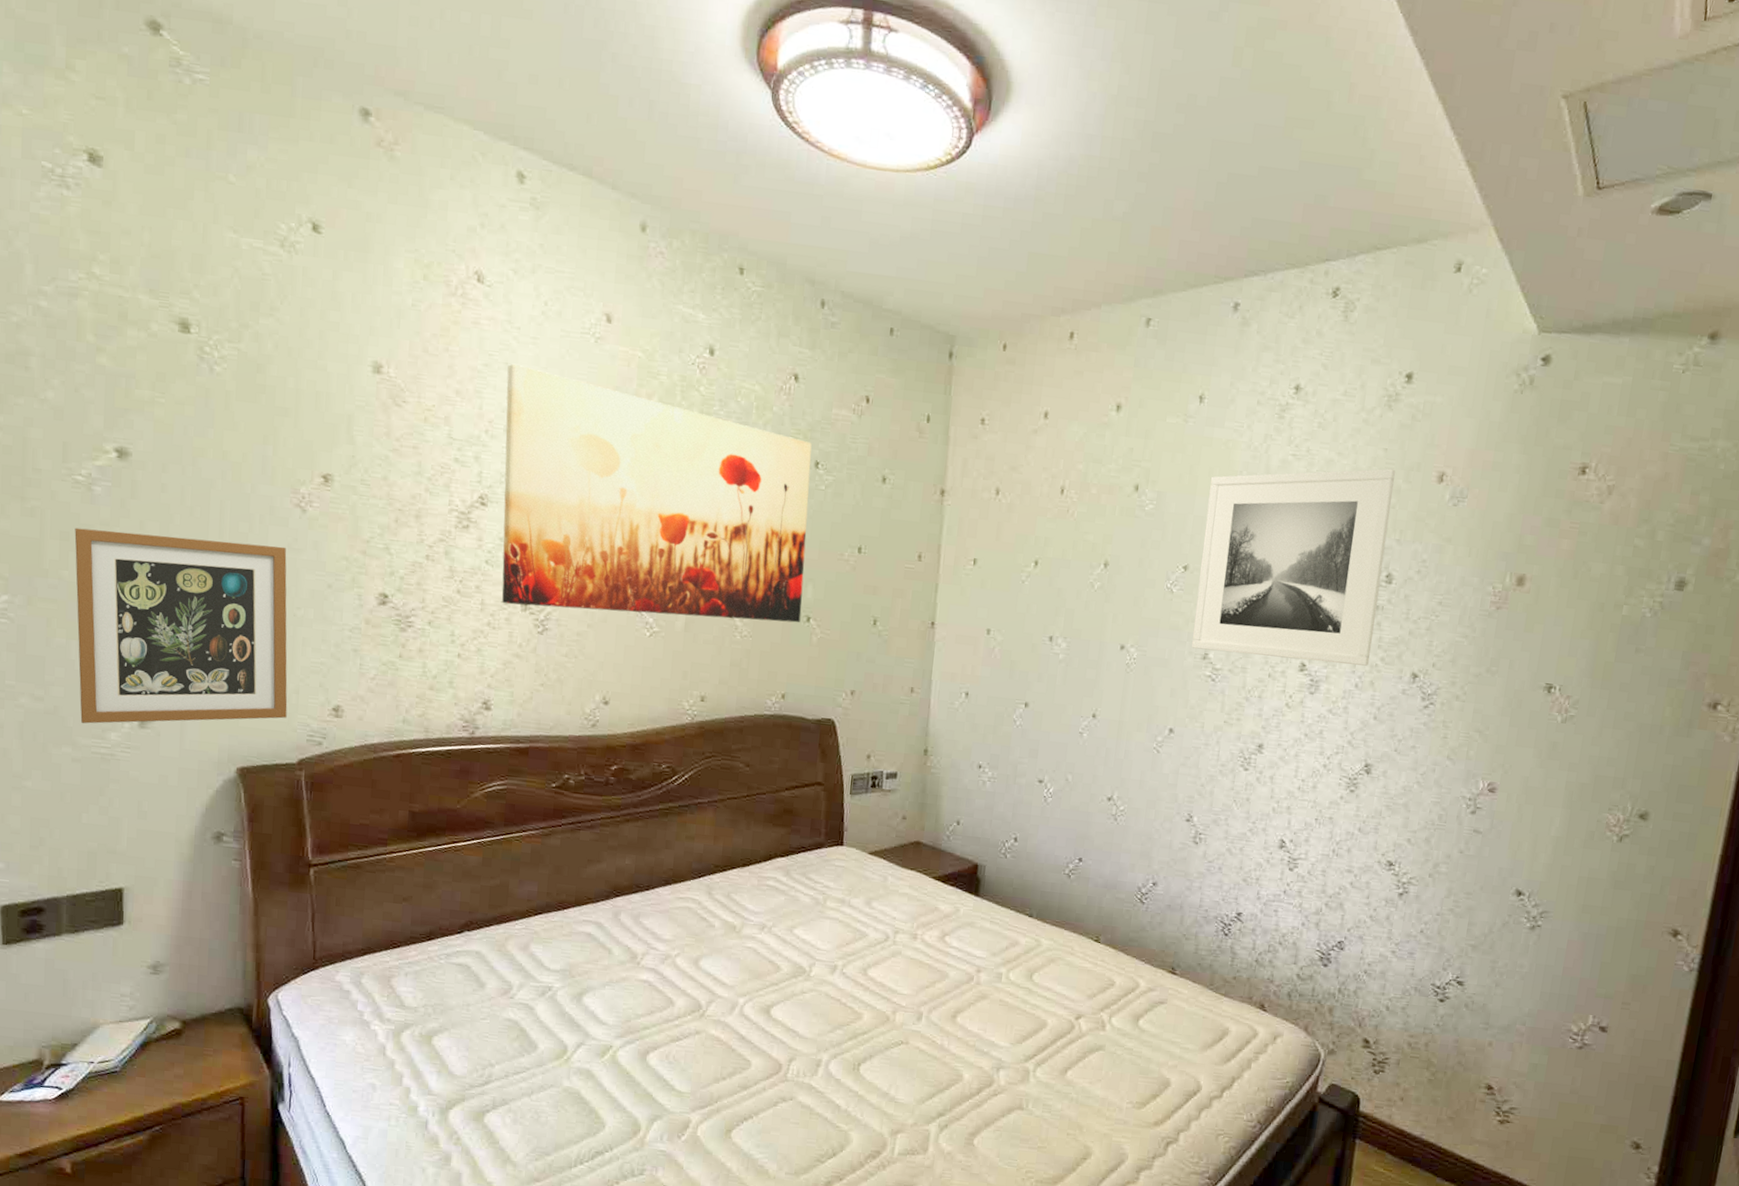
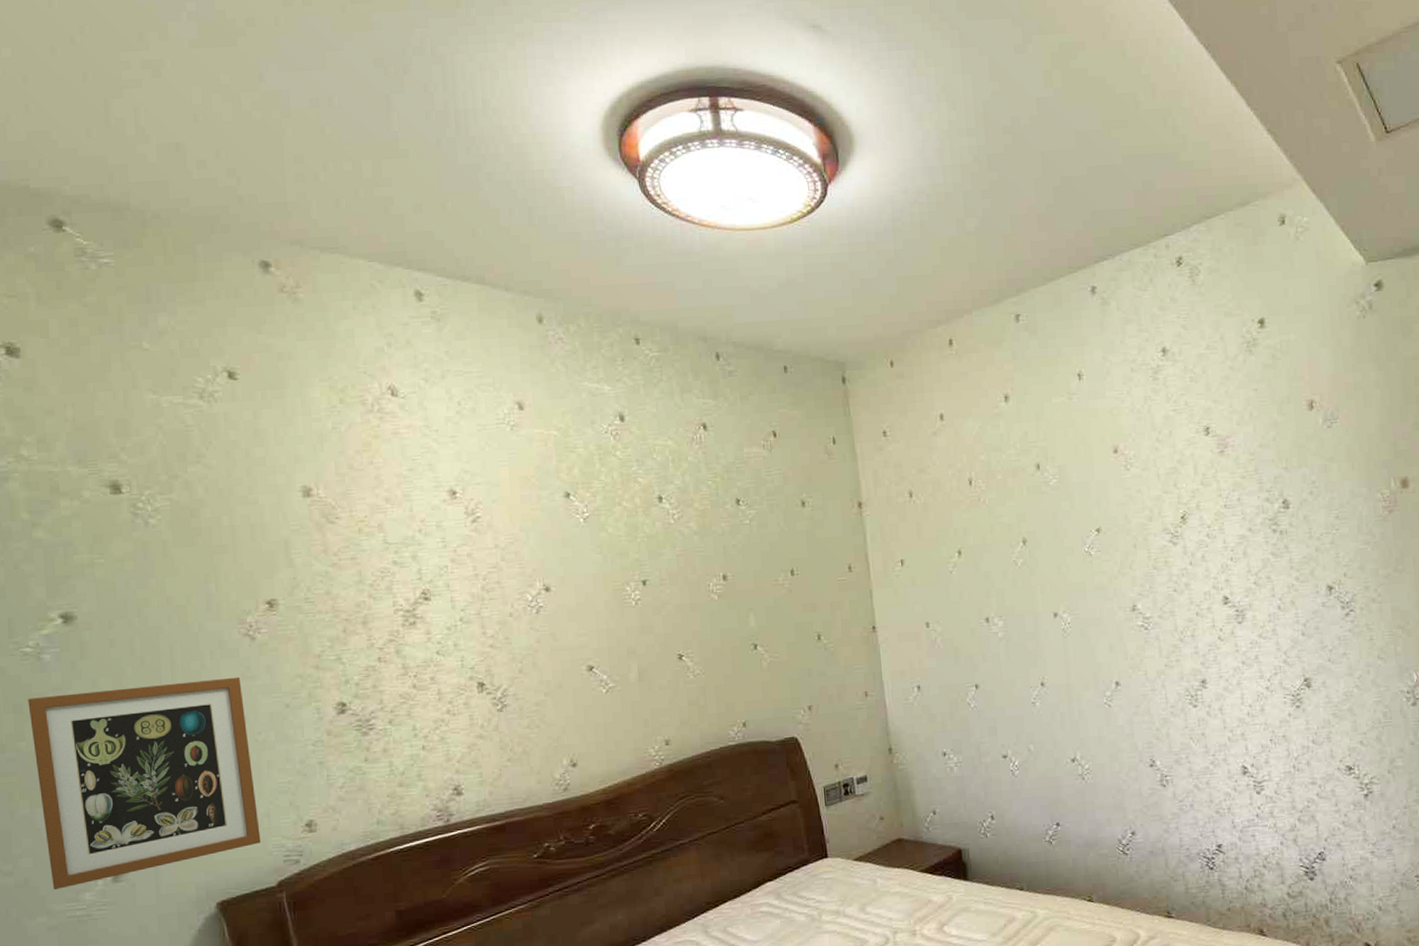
wall art: present [501,363,812,623] -> none [431,463,748,690]
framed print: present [1192,468,1395,666] -> none [1103,406,1286,603]

